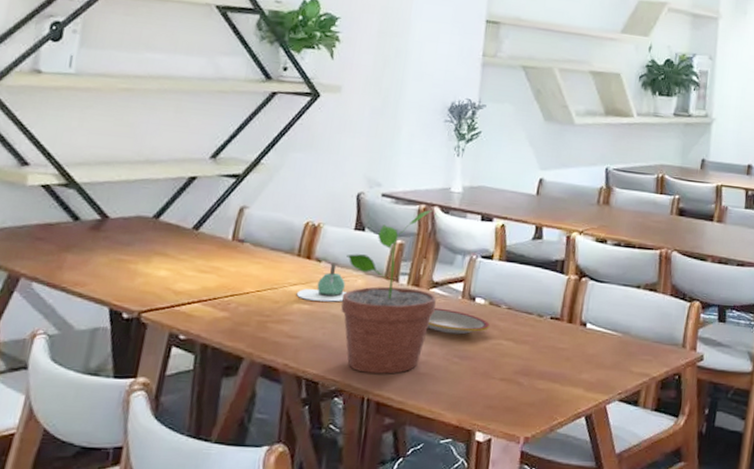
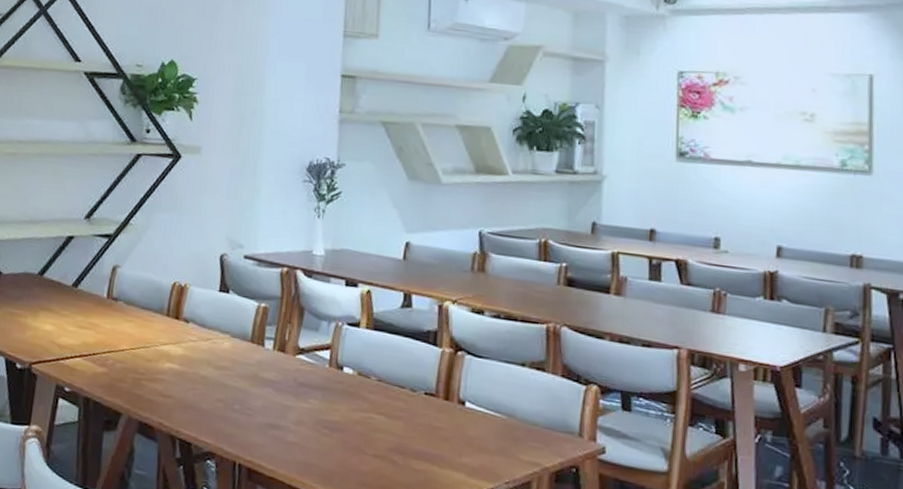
teapot: present [296,263,347,302] -> none [167,324,214,364]
potted plant: present [341,209,436,374] -> none [209,273,303,441]
plate: present [427,307,490,335] -> none [294,375,360,405]

